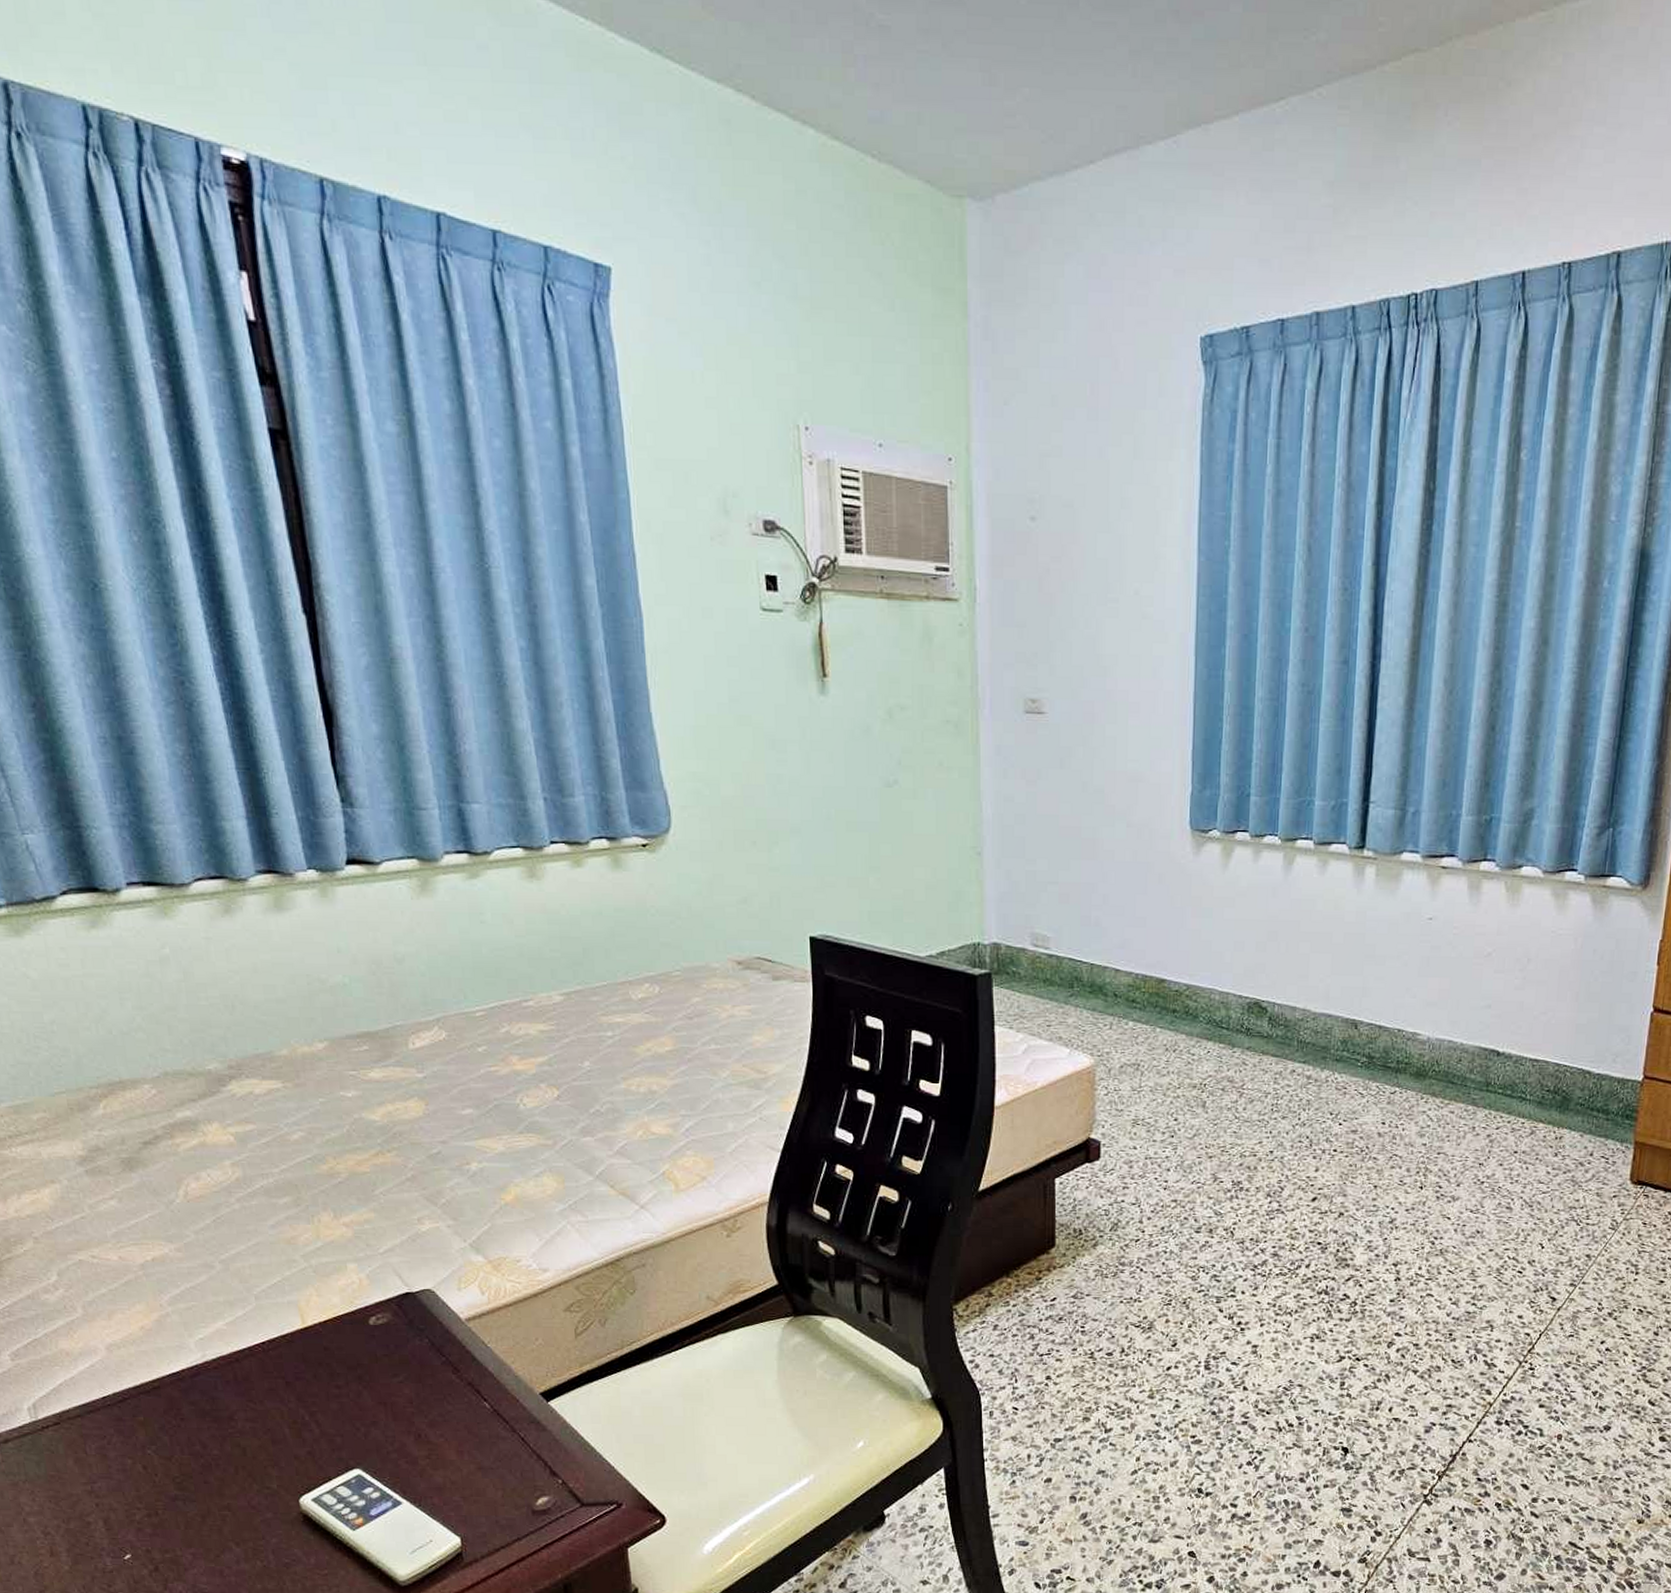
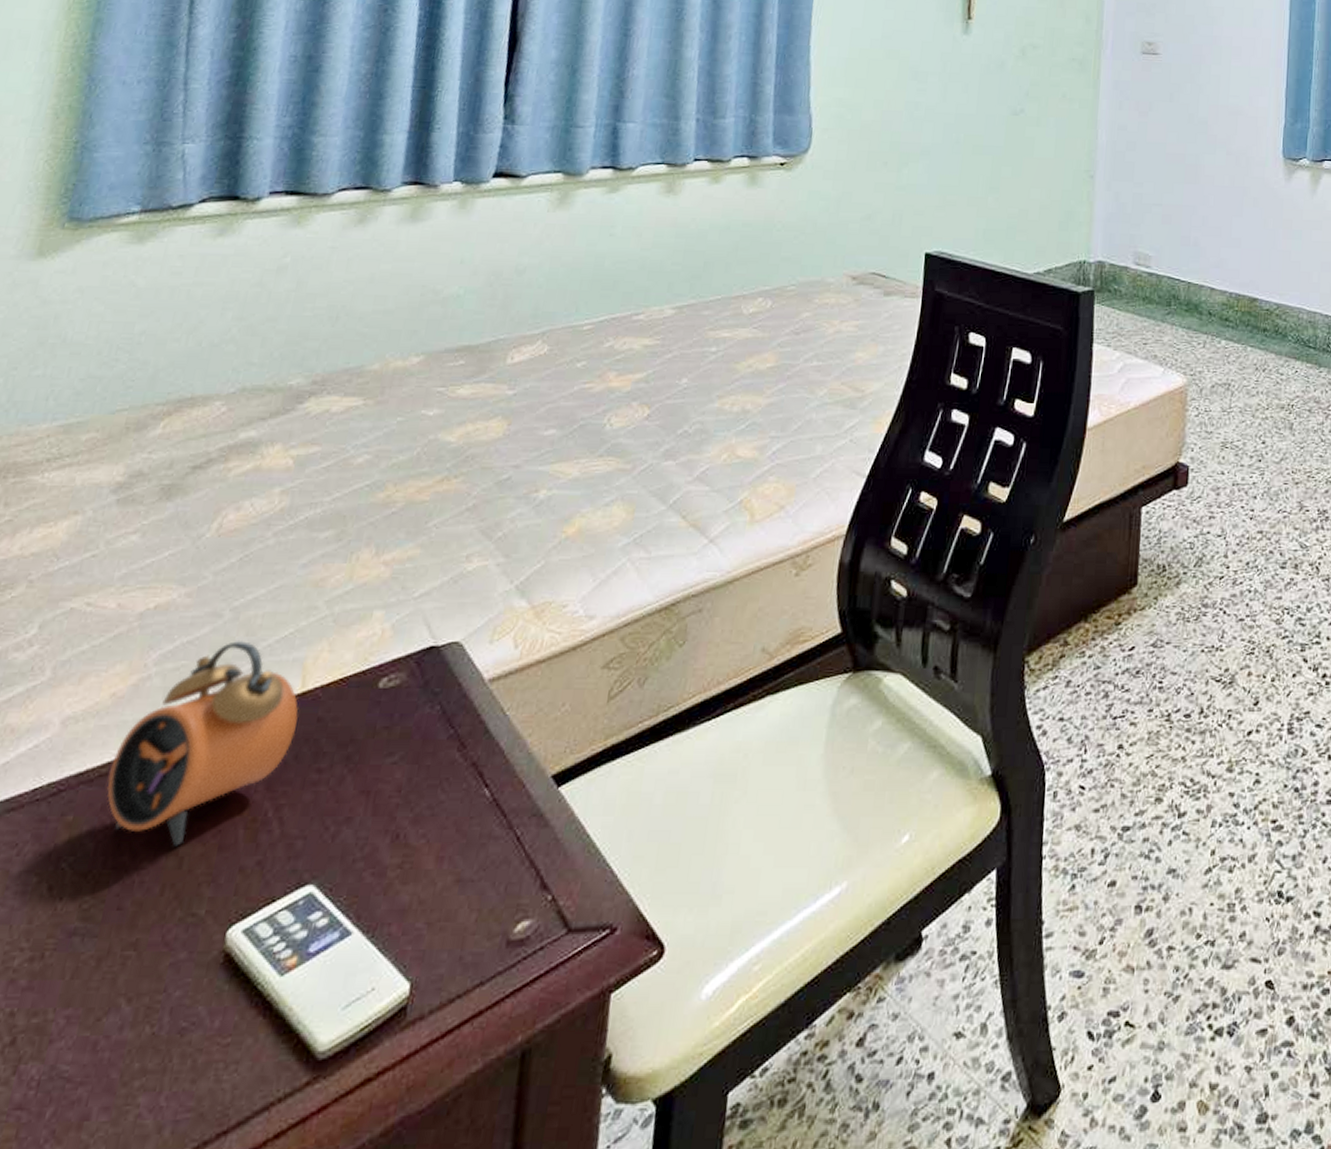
alarm clock: none [160,1286,308,1440] -> present [106,640,298,846]

